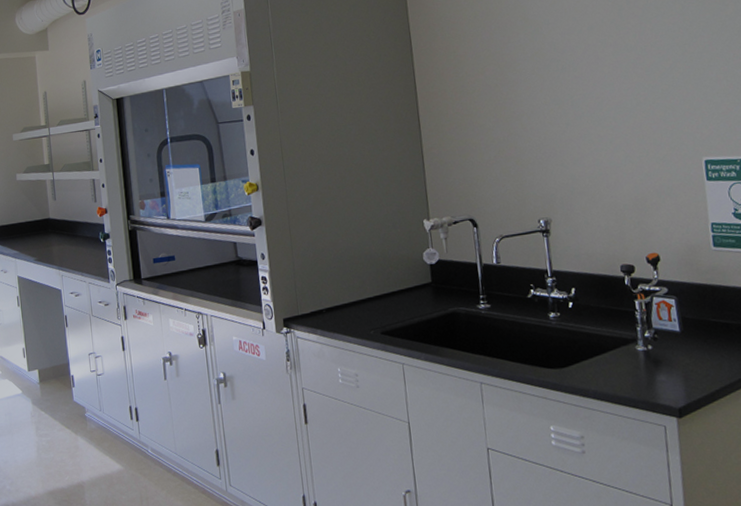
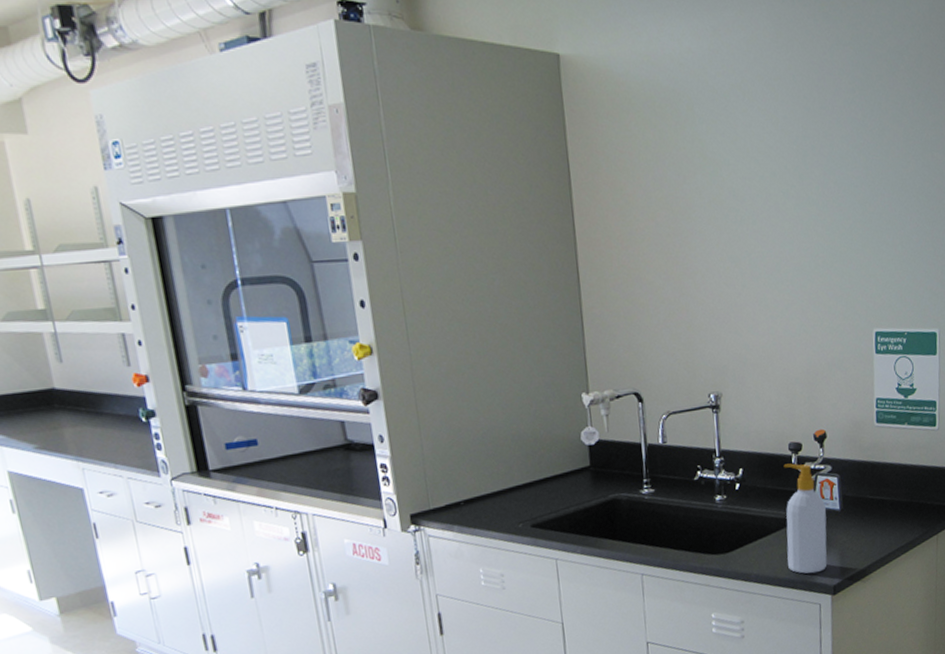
soap bottle: none [616,284,670,394] -> present [783,463,827,574]

